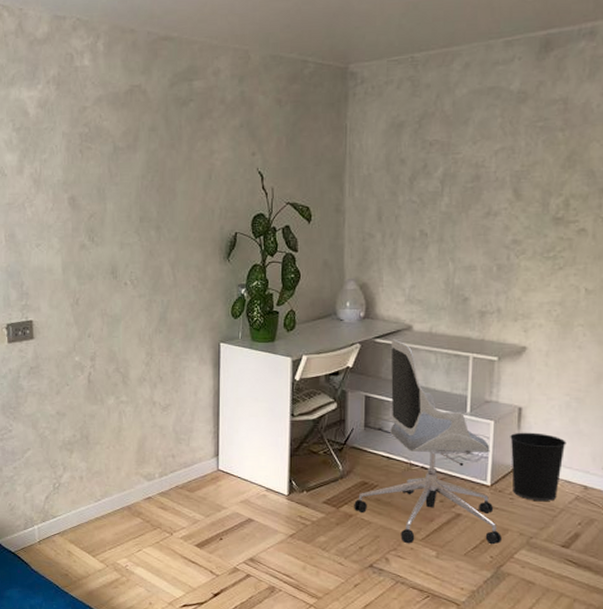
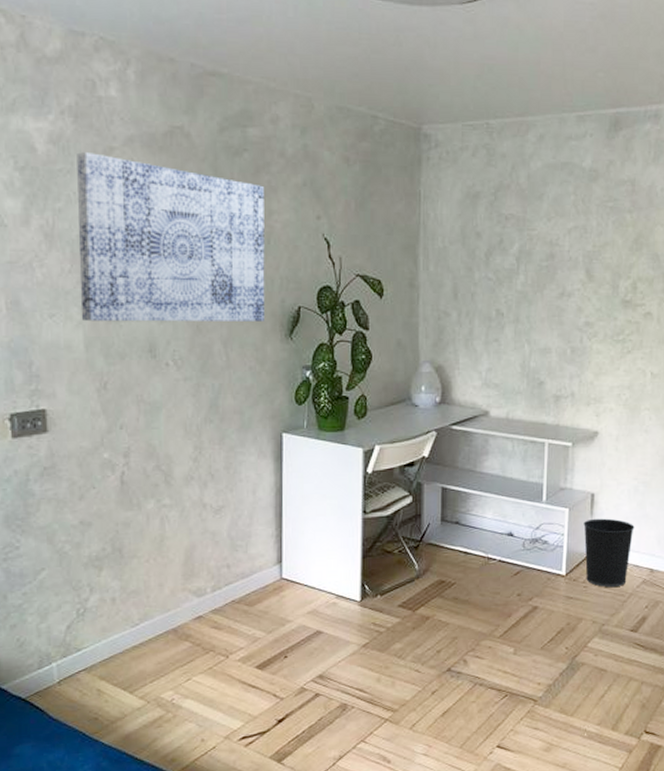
wall art: none [58,112,207,249] -> present [77,152,265,322]
office chair: present [354,339,502,545] -> none [431,425,576,643]

